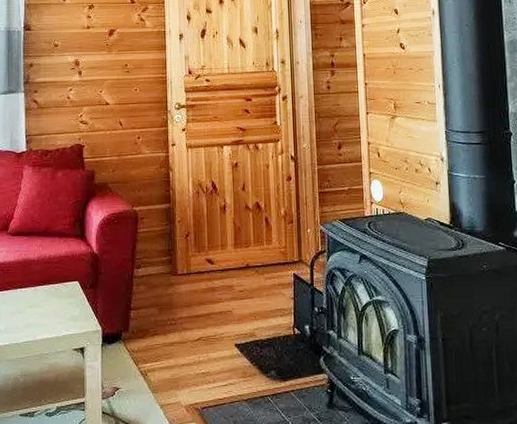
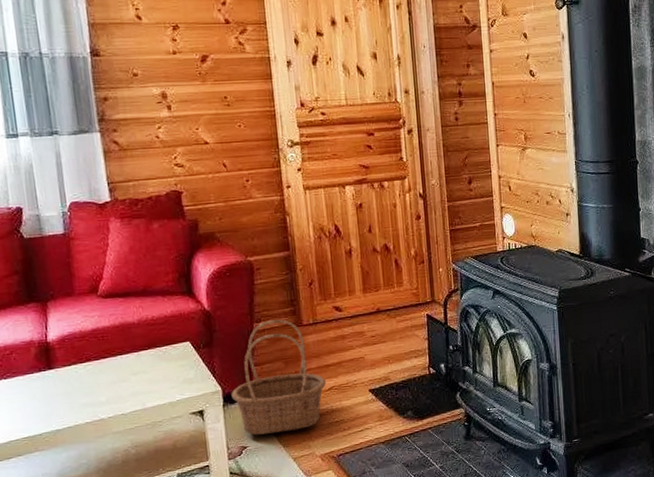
basket: none [109,266,196,378] -> present [231,319,327,435]

